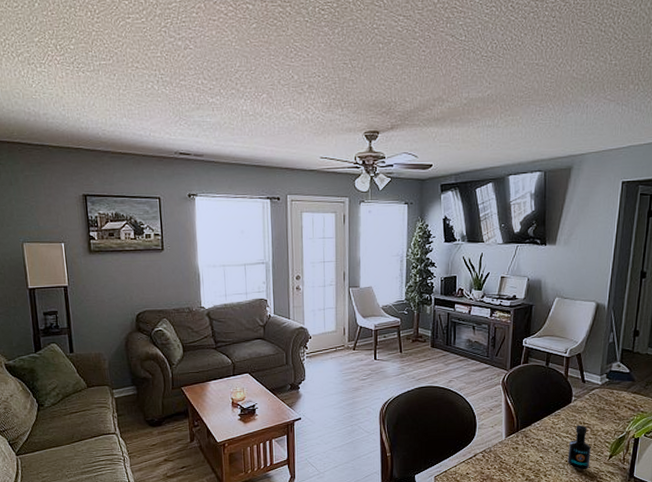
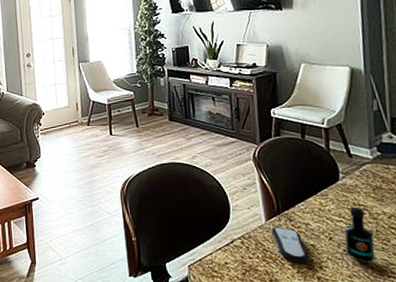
remote control: none [509,442,537,473] -> present [271,226,309,264]

